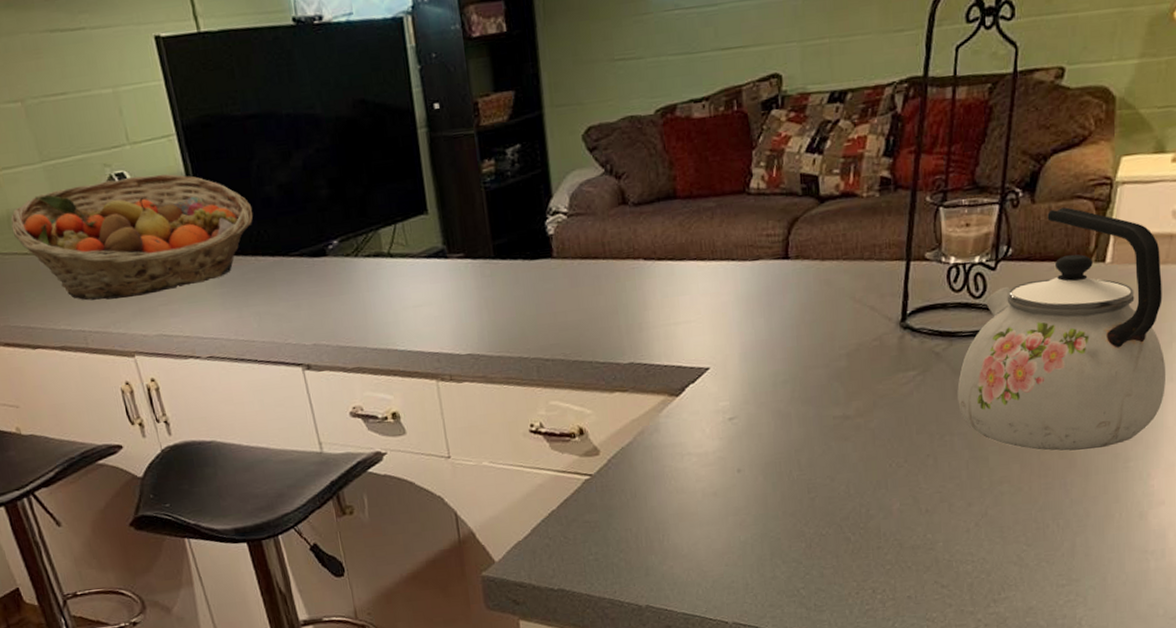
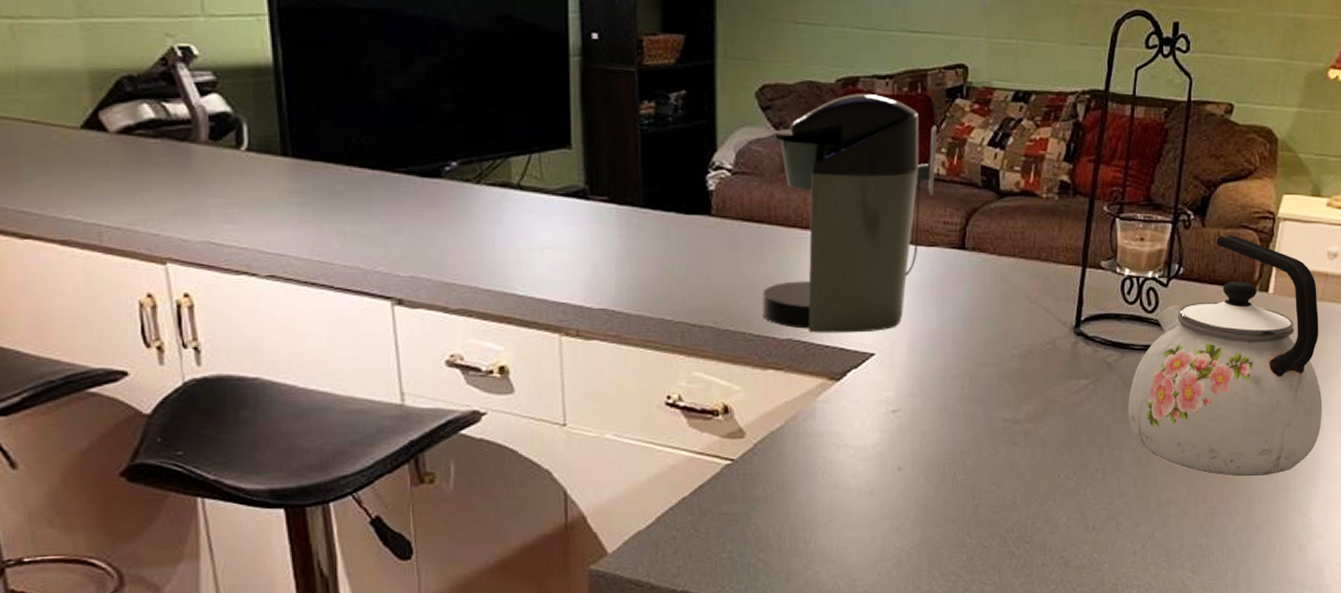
fruit basket: present [11,173,254,301] -> none [19,52,355,193]
coffee maker: none [601,118,756,355] -> present [762,93,937,333]

